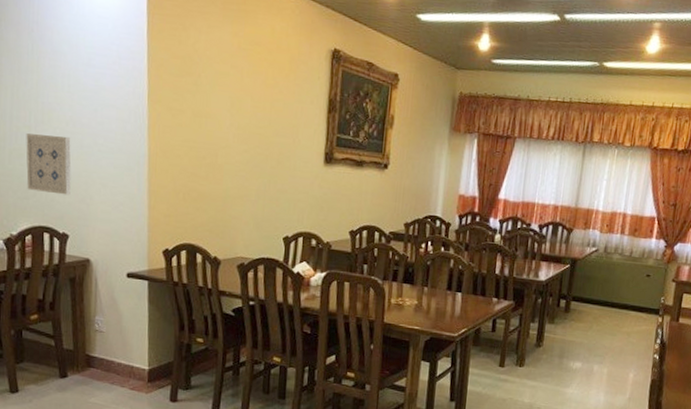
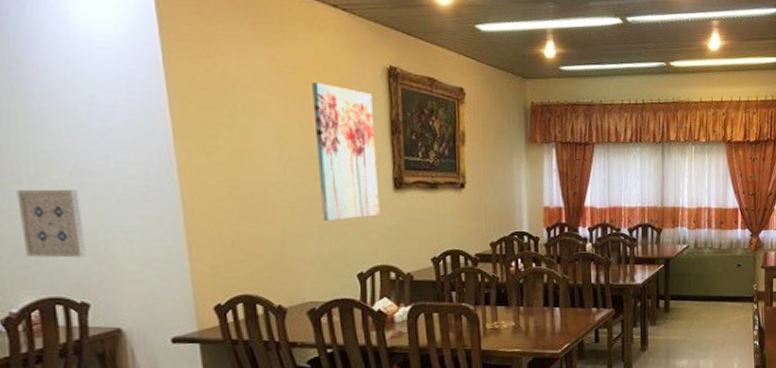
wall art: none [260,59,316,187] -> present [312,82,380,221]

